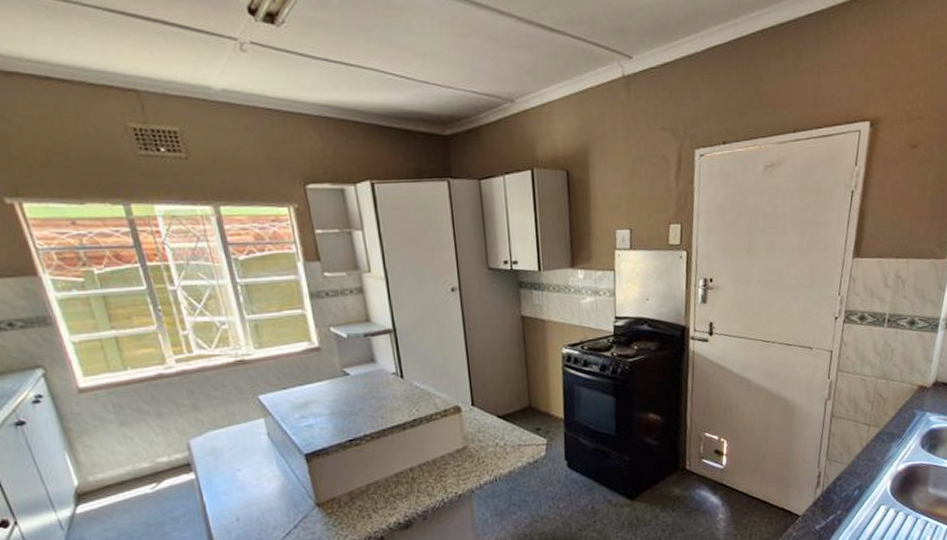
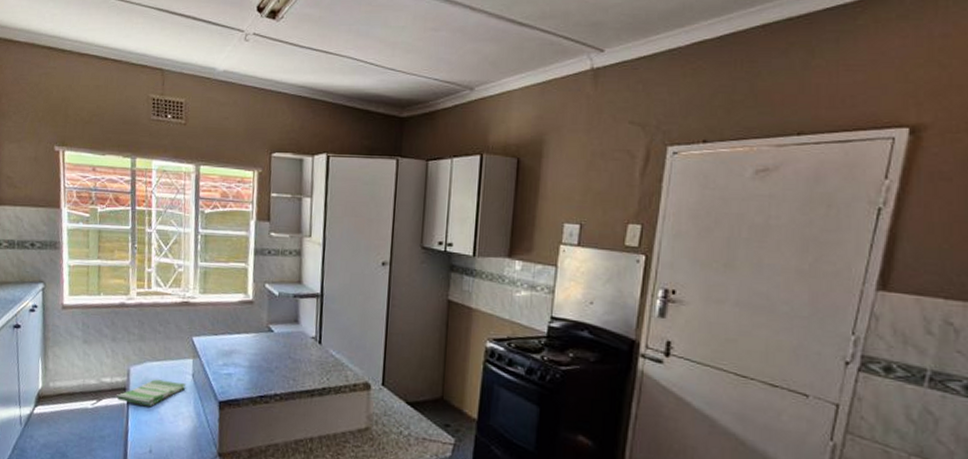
dish towel: none [179,444,263,478] -> present [115,379,187,406]

